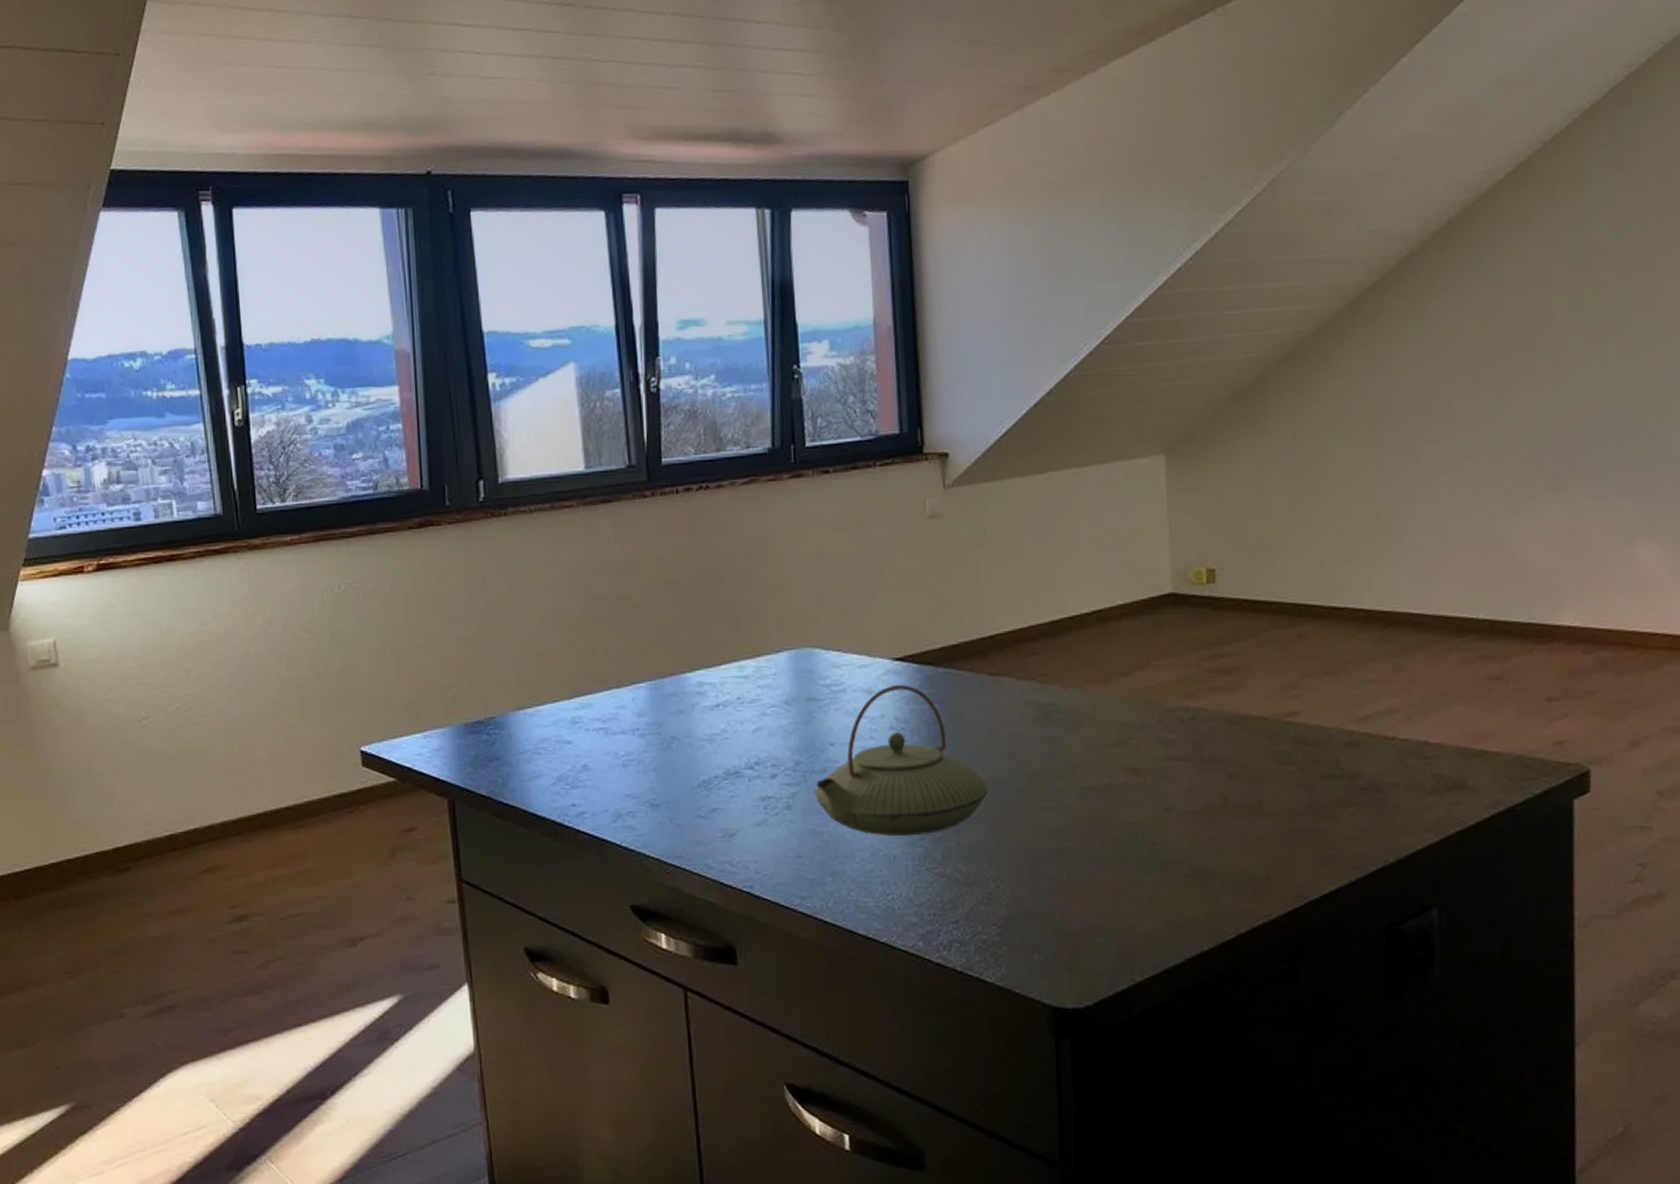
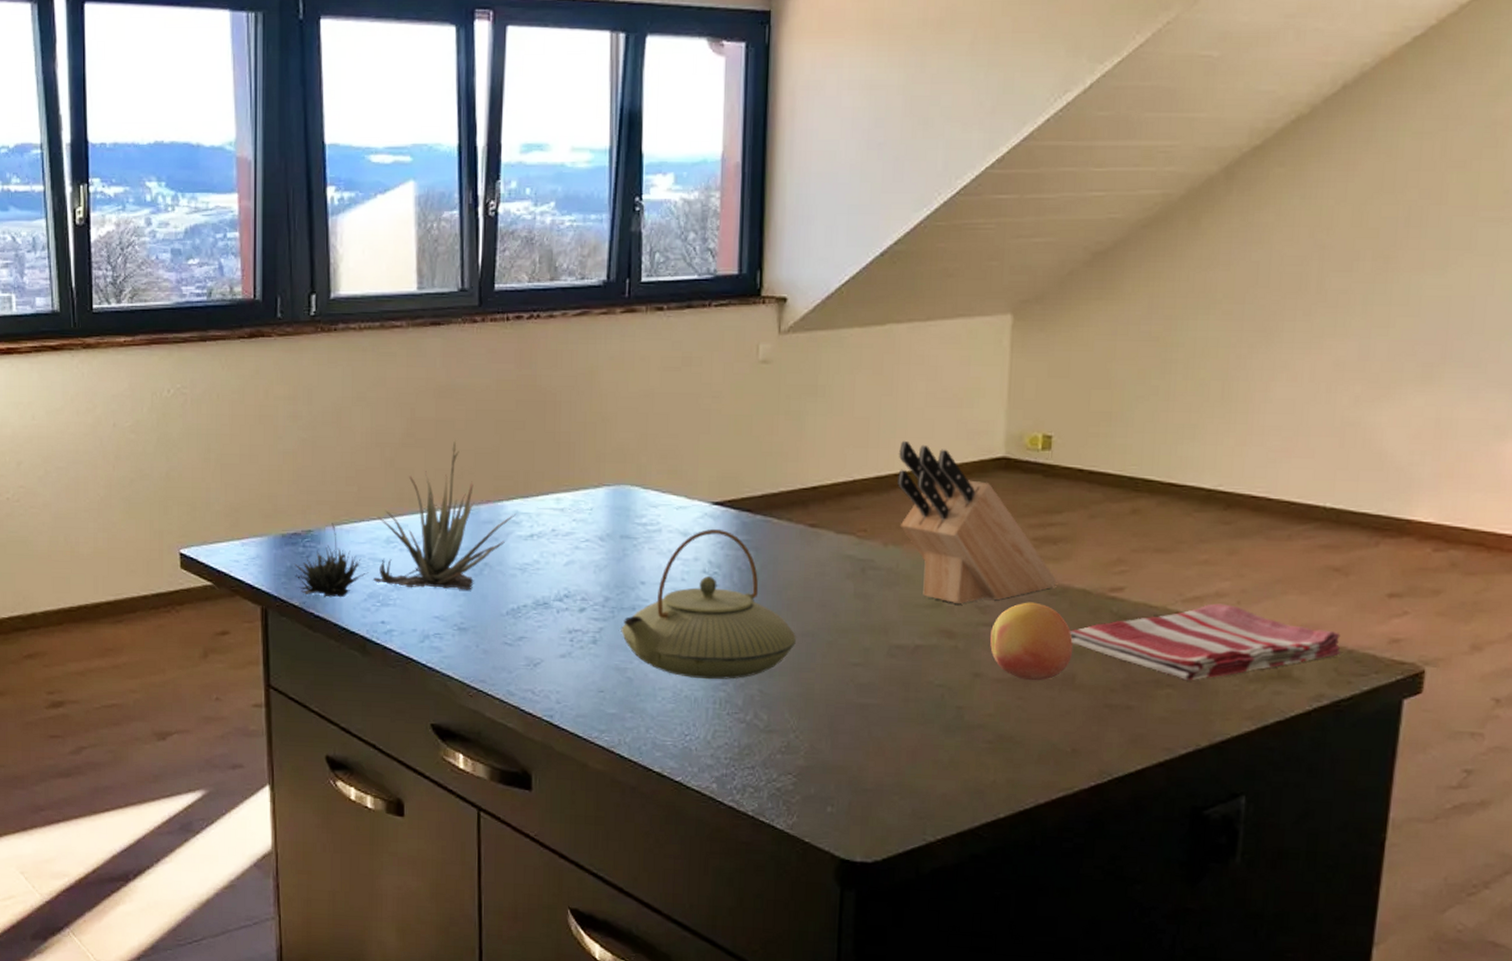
succulent plant: none [480,616,701,784] -> present [295,440,517,598]
knife block: none [1070,583,1235,741] -> present [898,440,1057,605]
fruit: none [1176,733,1257,811] -> present [990,602,1074,681]
dish towel: none [1252,720,1510,798] -> present [1070,603,1341,680]

